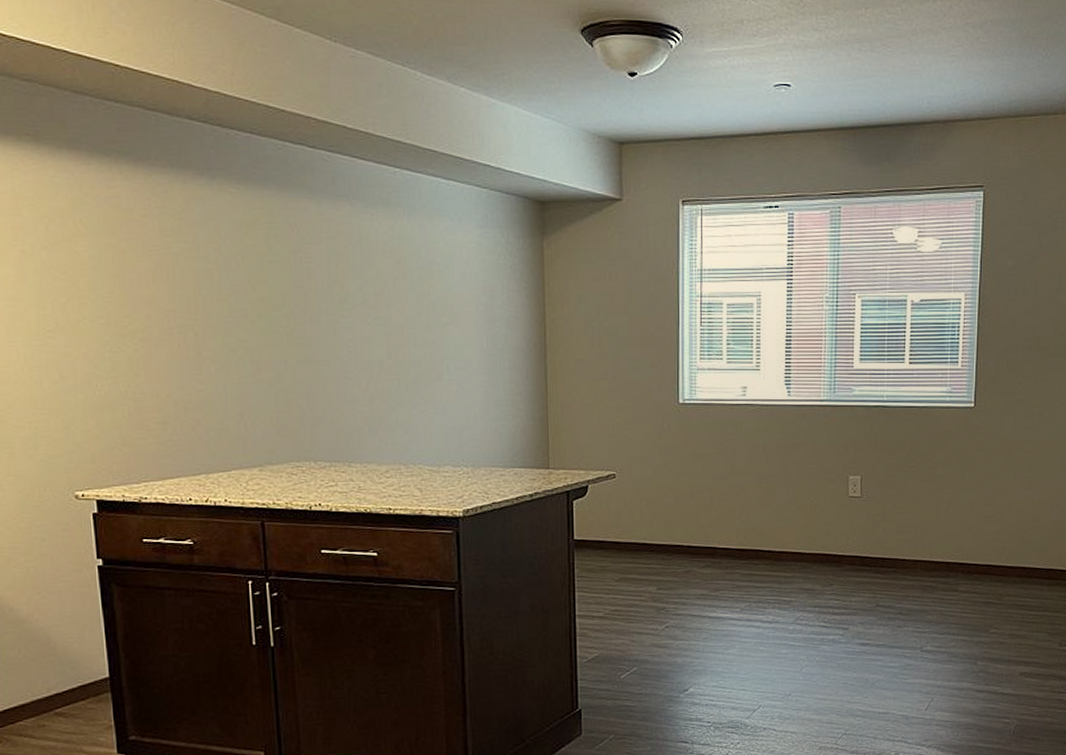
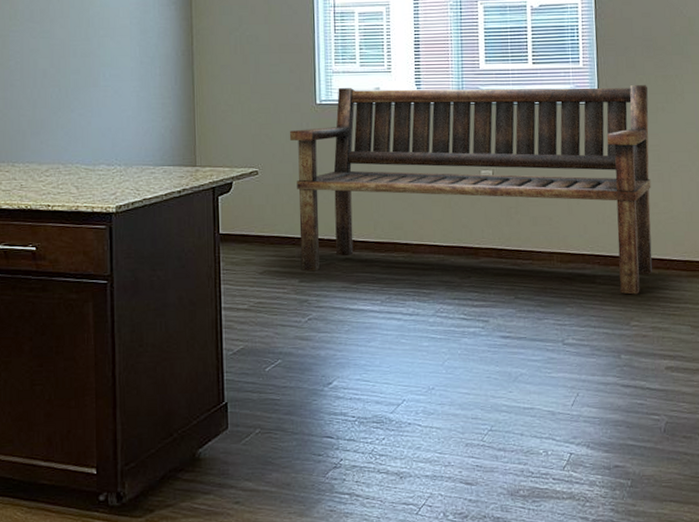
bench: none [649,387,1027,603] -> present [289,85,653,295]

